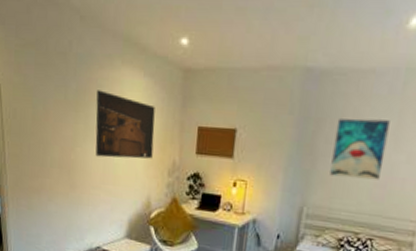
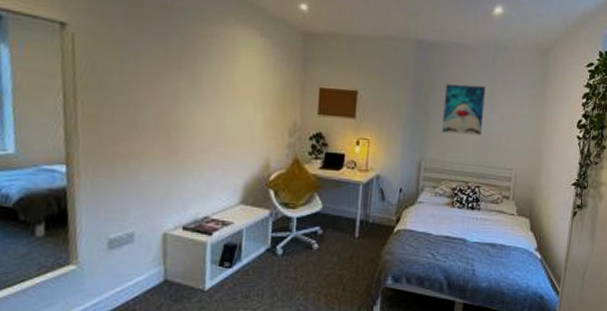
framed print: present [95,90,155,159] -> none [203,47,274,119]

